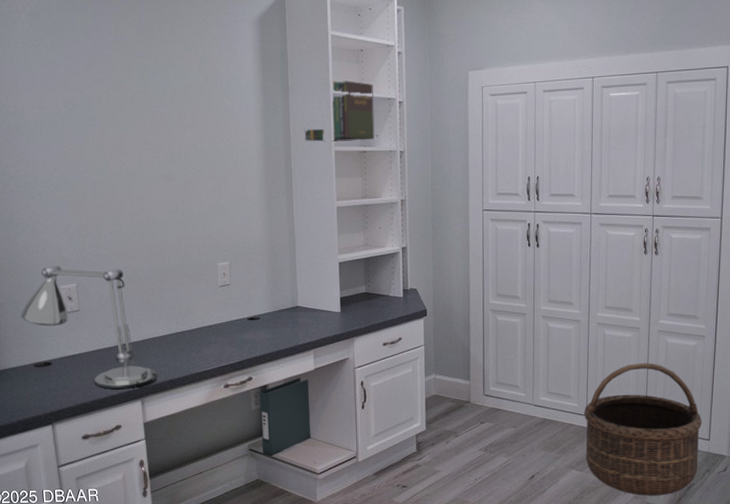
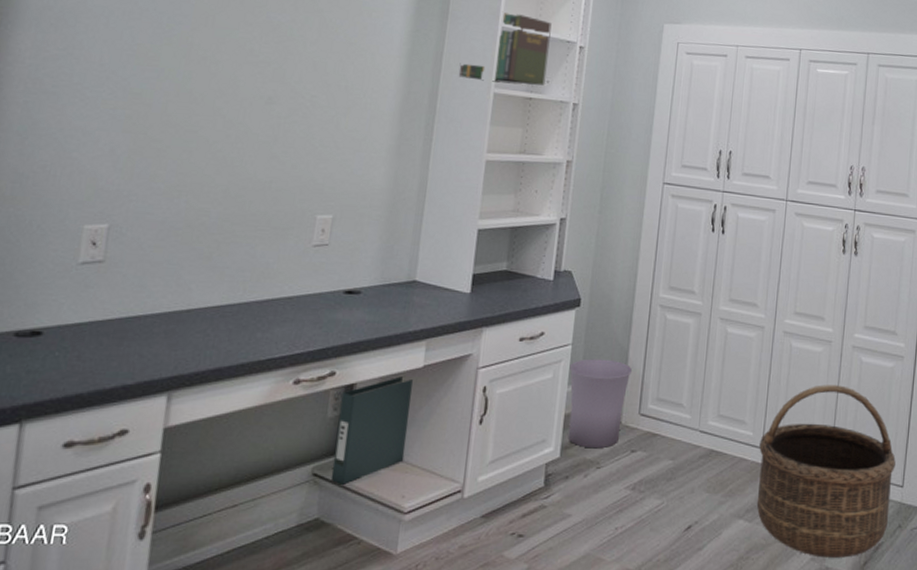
desk lamp: present [20,266,157,389] -> none [11,197,200,377]
waste bin: none [424,355,474,422] -> present [568,358,632,449]

